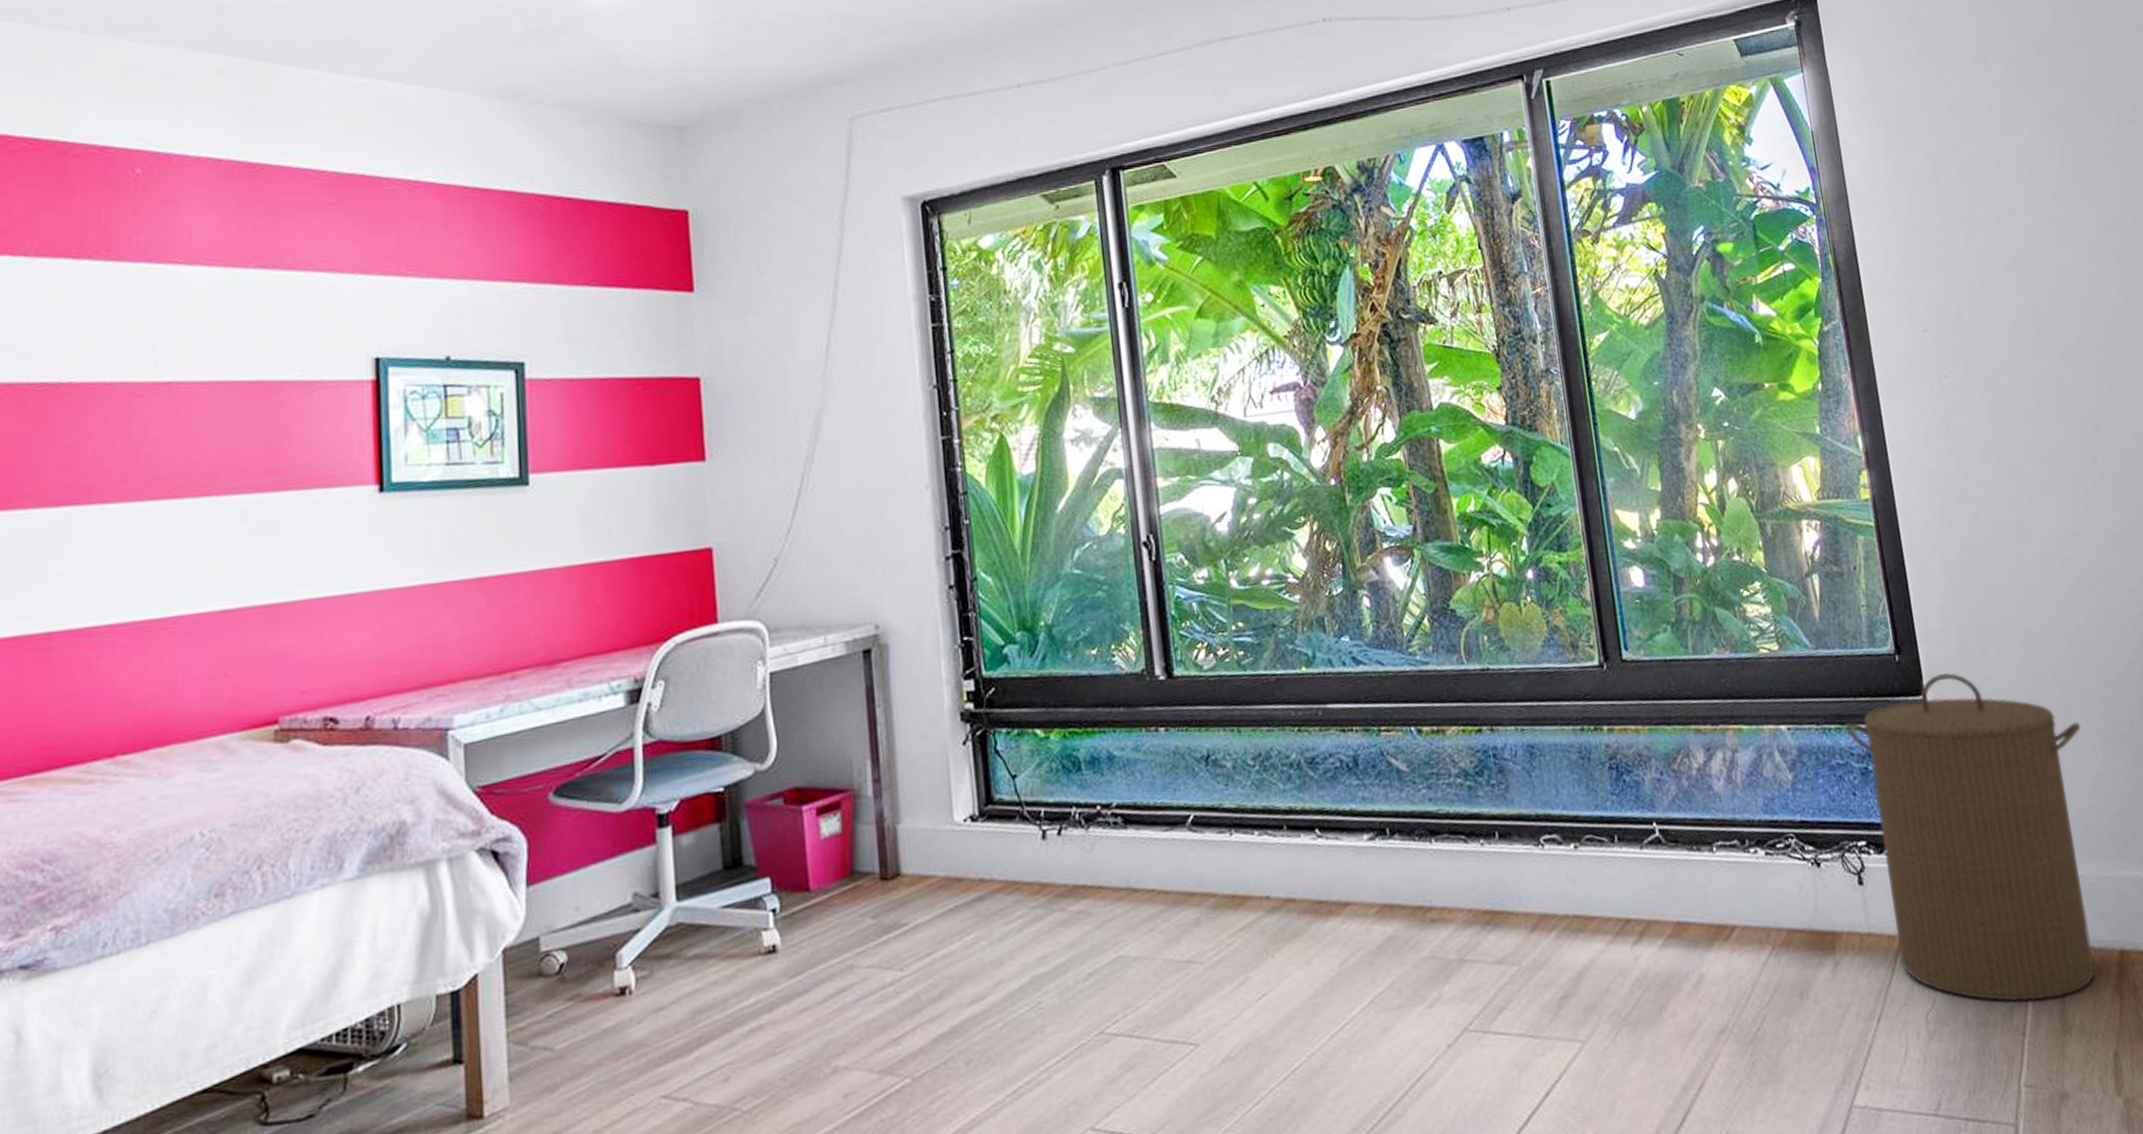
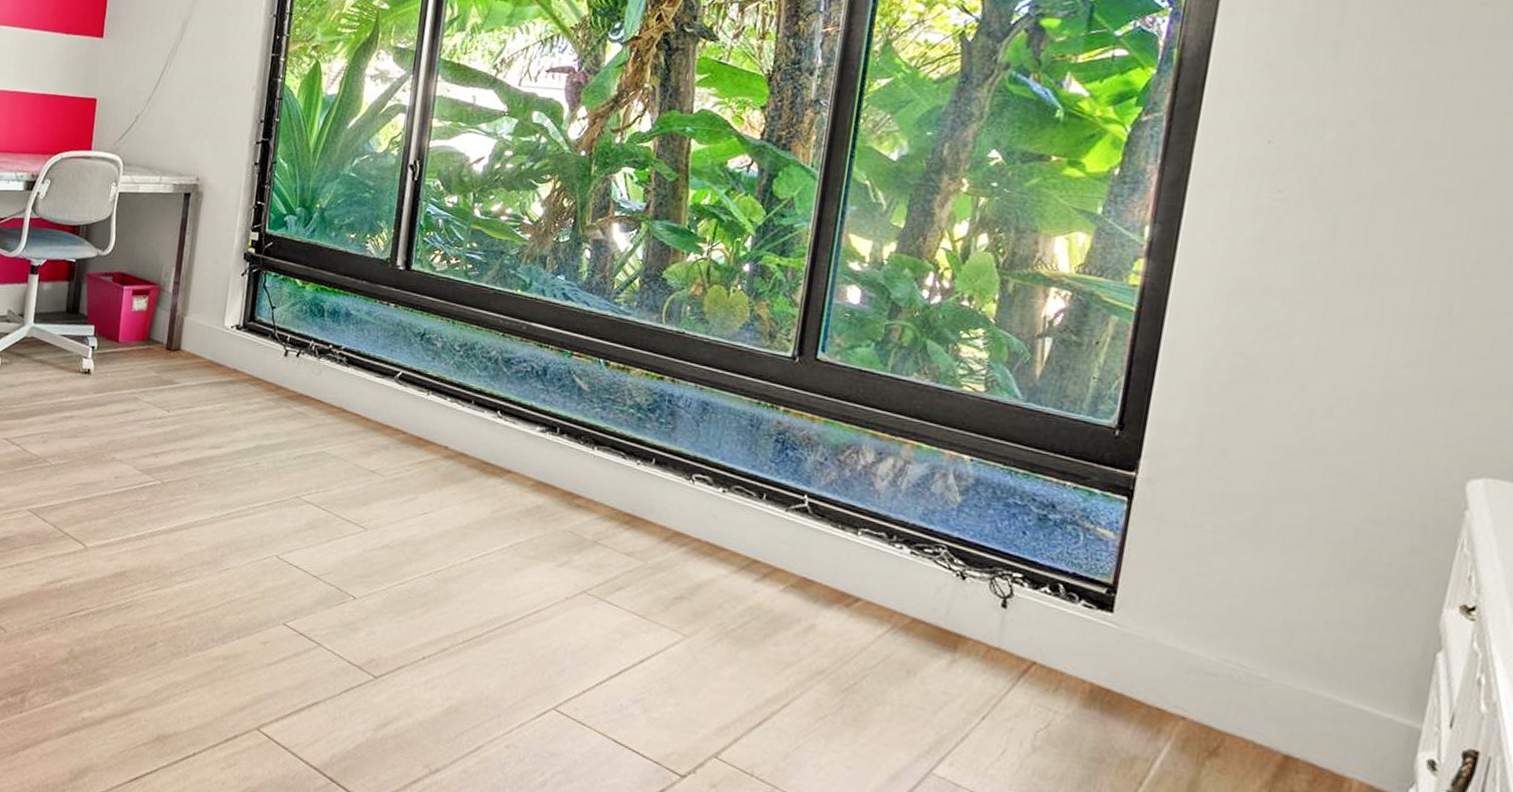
laundry hamper: present [1845,673,2095,1002] -> none [1024,459,1321,772]

